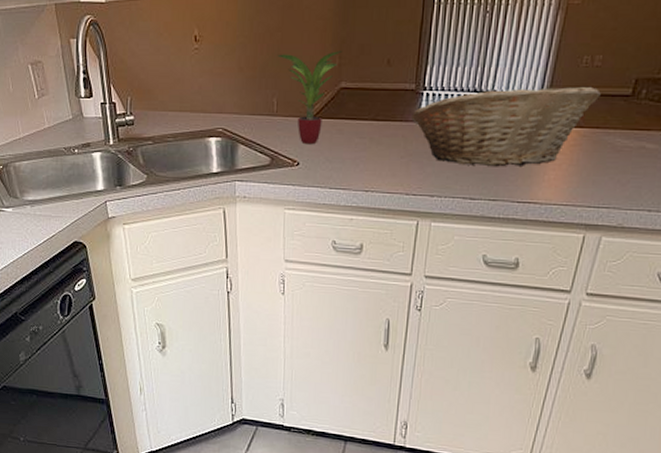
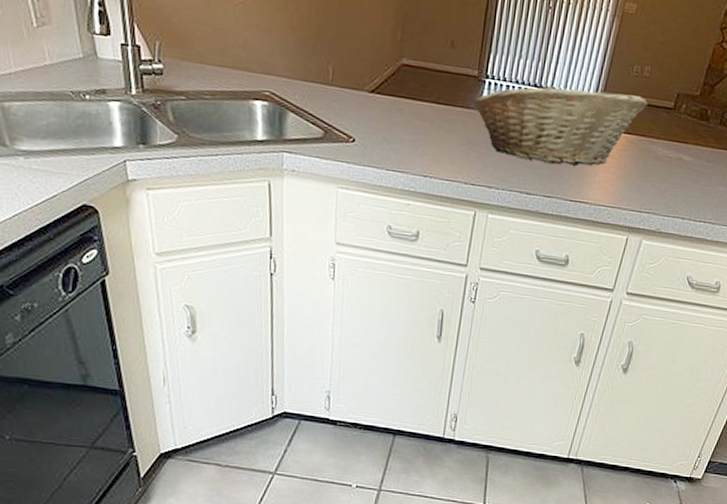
potted plant: present [277,51,343,145] -> none [334,18,405,121]

